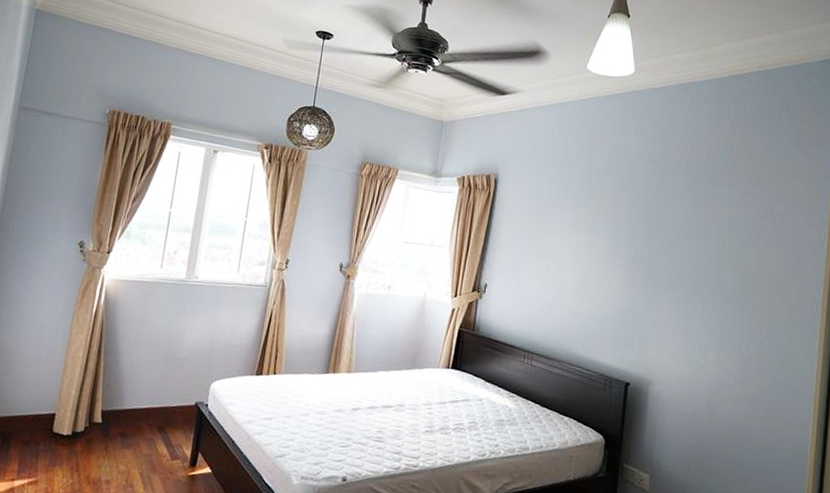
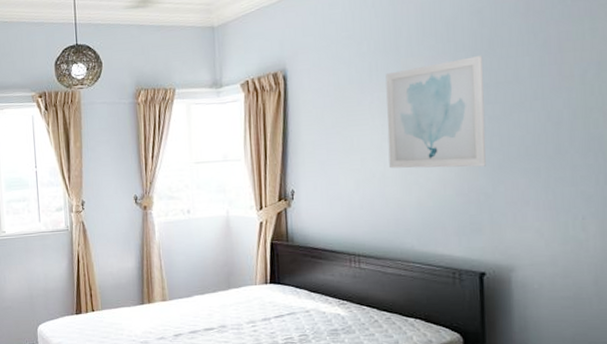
wall art: none [569,195,652,291] -> present [385,56,486,169]

